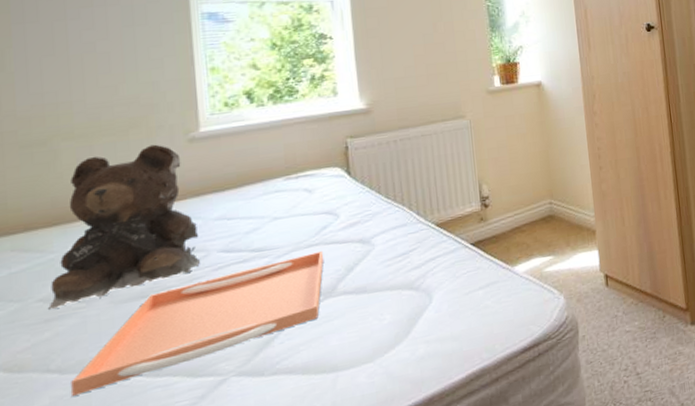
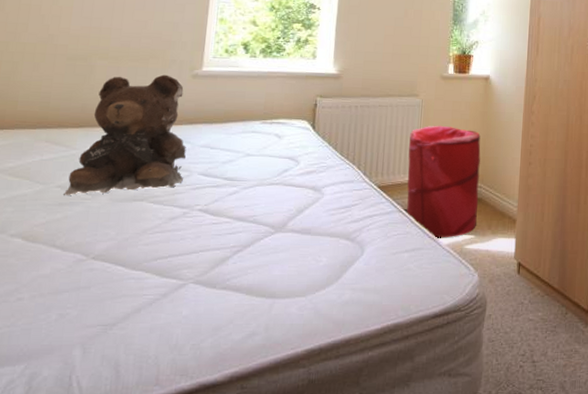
serving tray: present [71,250,324,396] -> none [67,190,282,271]
laundry hamper: none [462,144,553,267] -> present [407,125,481,237]

